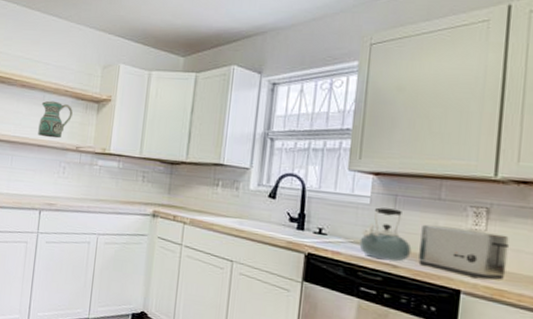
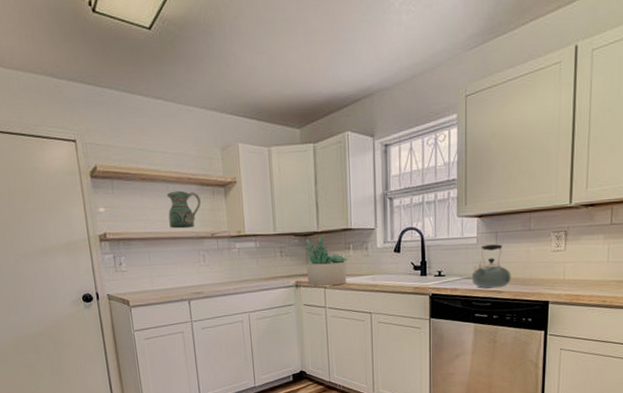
succulent plant: none [165,166,215,223] -> present [304,235,348,287]
toaster: present [418,224,509,281] -> none [517,251,582,290]

